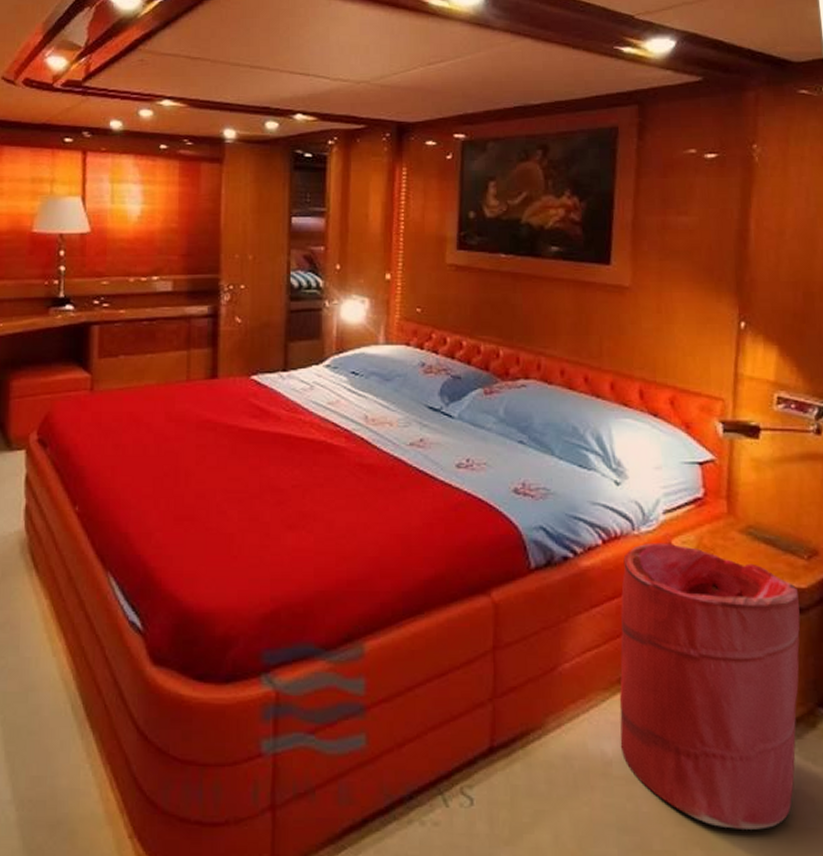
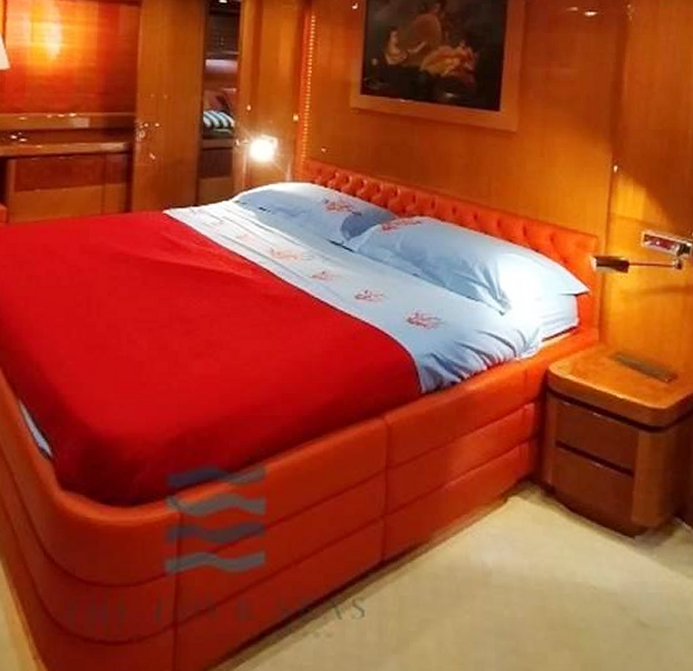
laundry hamper: present [619,542,801,830] -> none [499,368,661,631]

